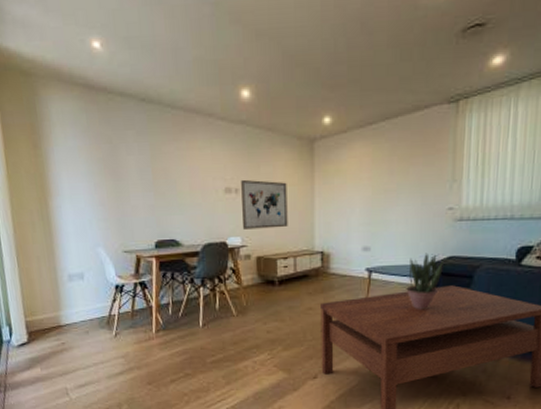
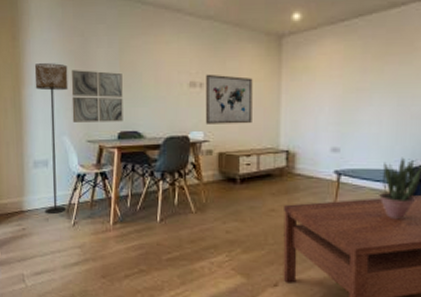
floor lamp: none [61,172,107,327] -> present [34,63,68,215]
wall art: none [101,178,160,233] -> present [71,70,123,122]

